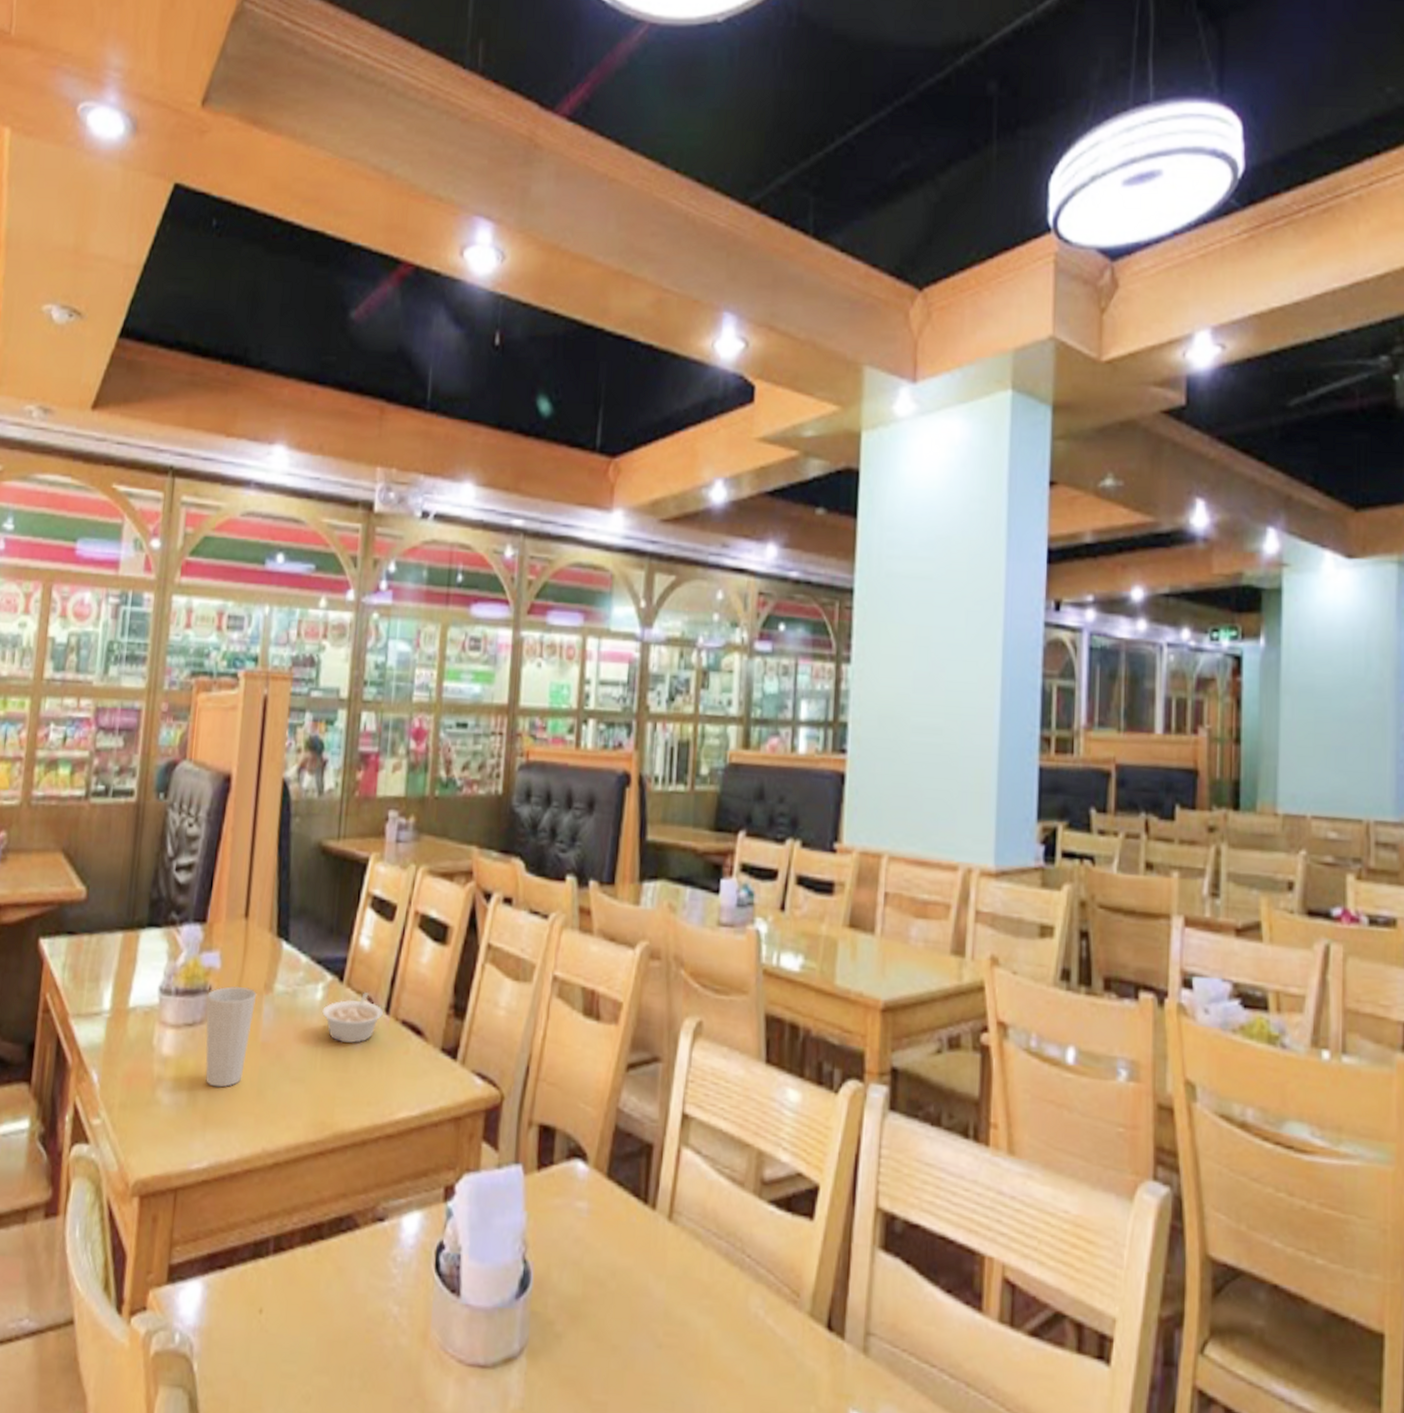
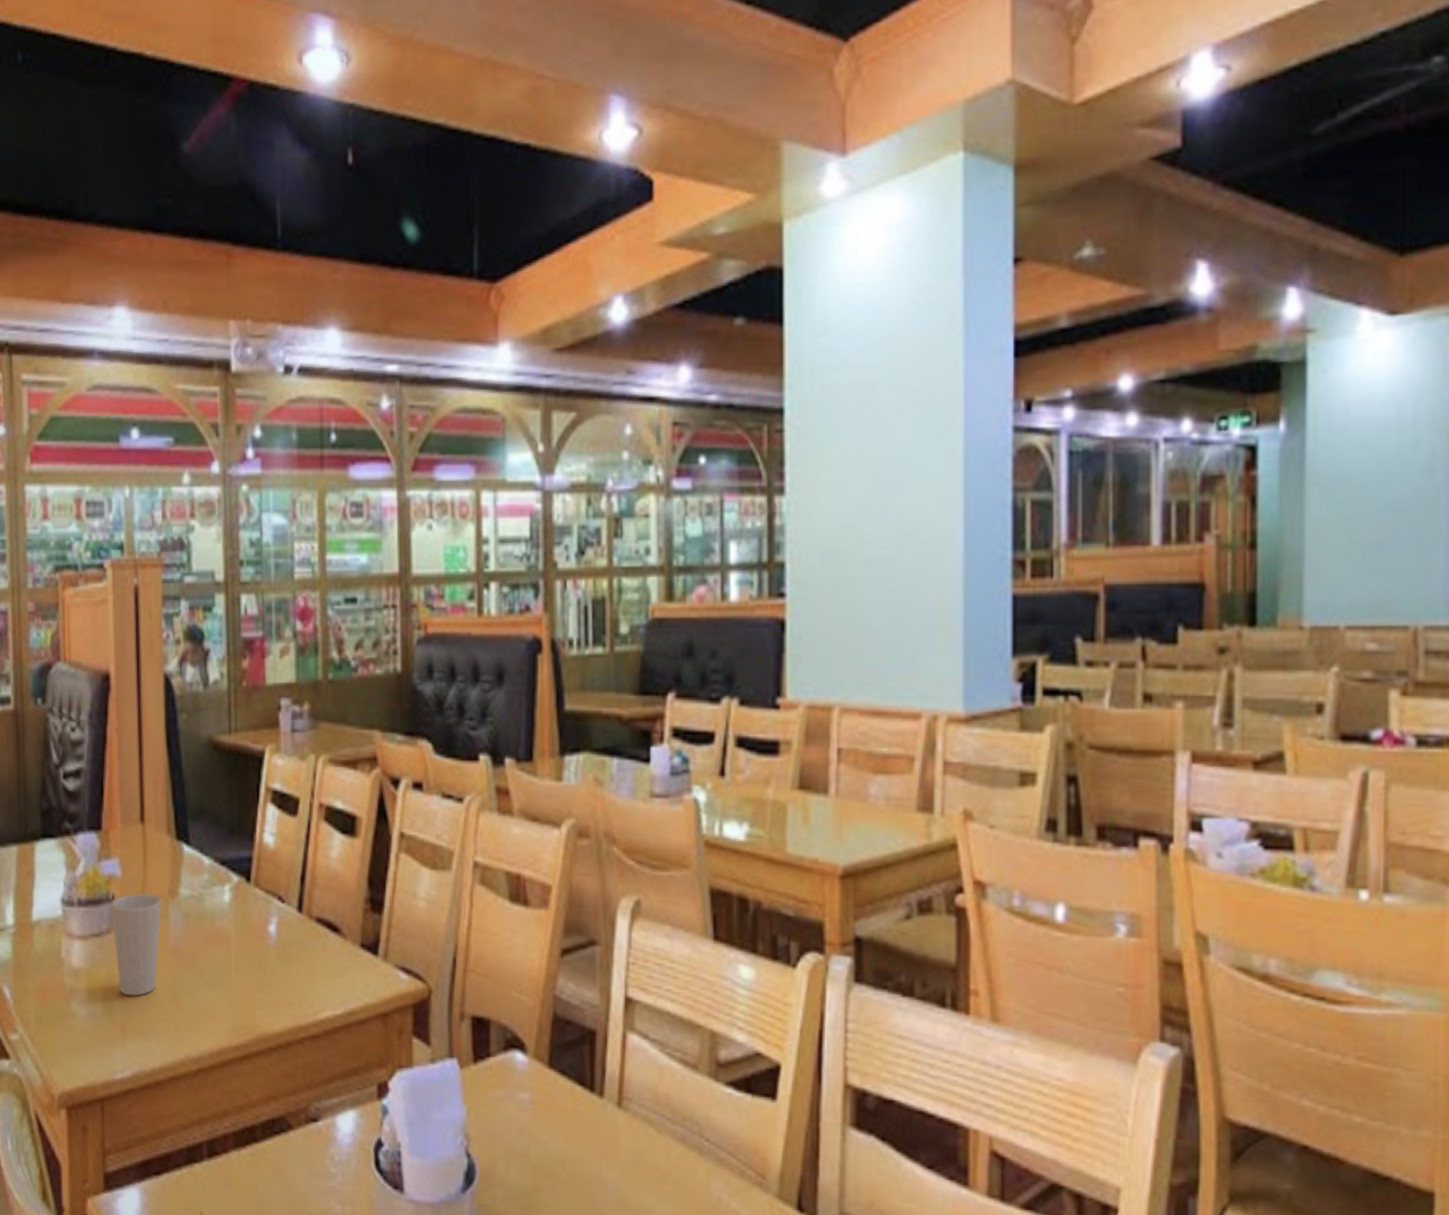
legume: present [322,991,383,1043] -> none [232,890,295,945]

